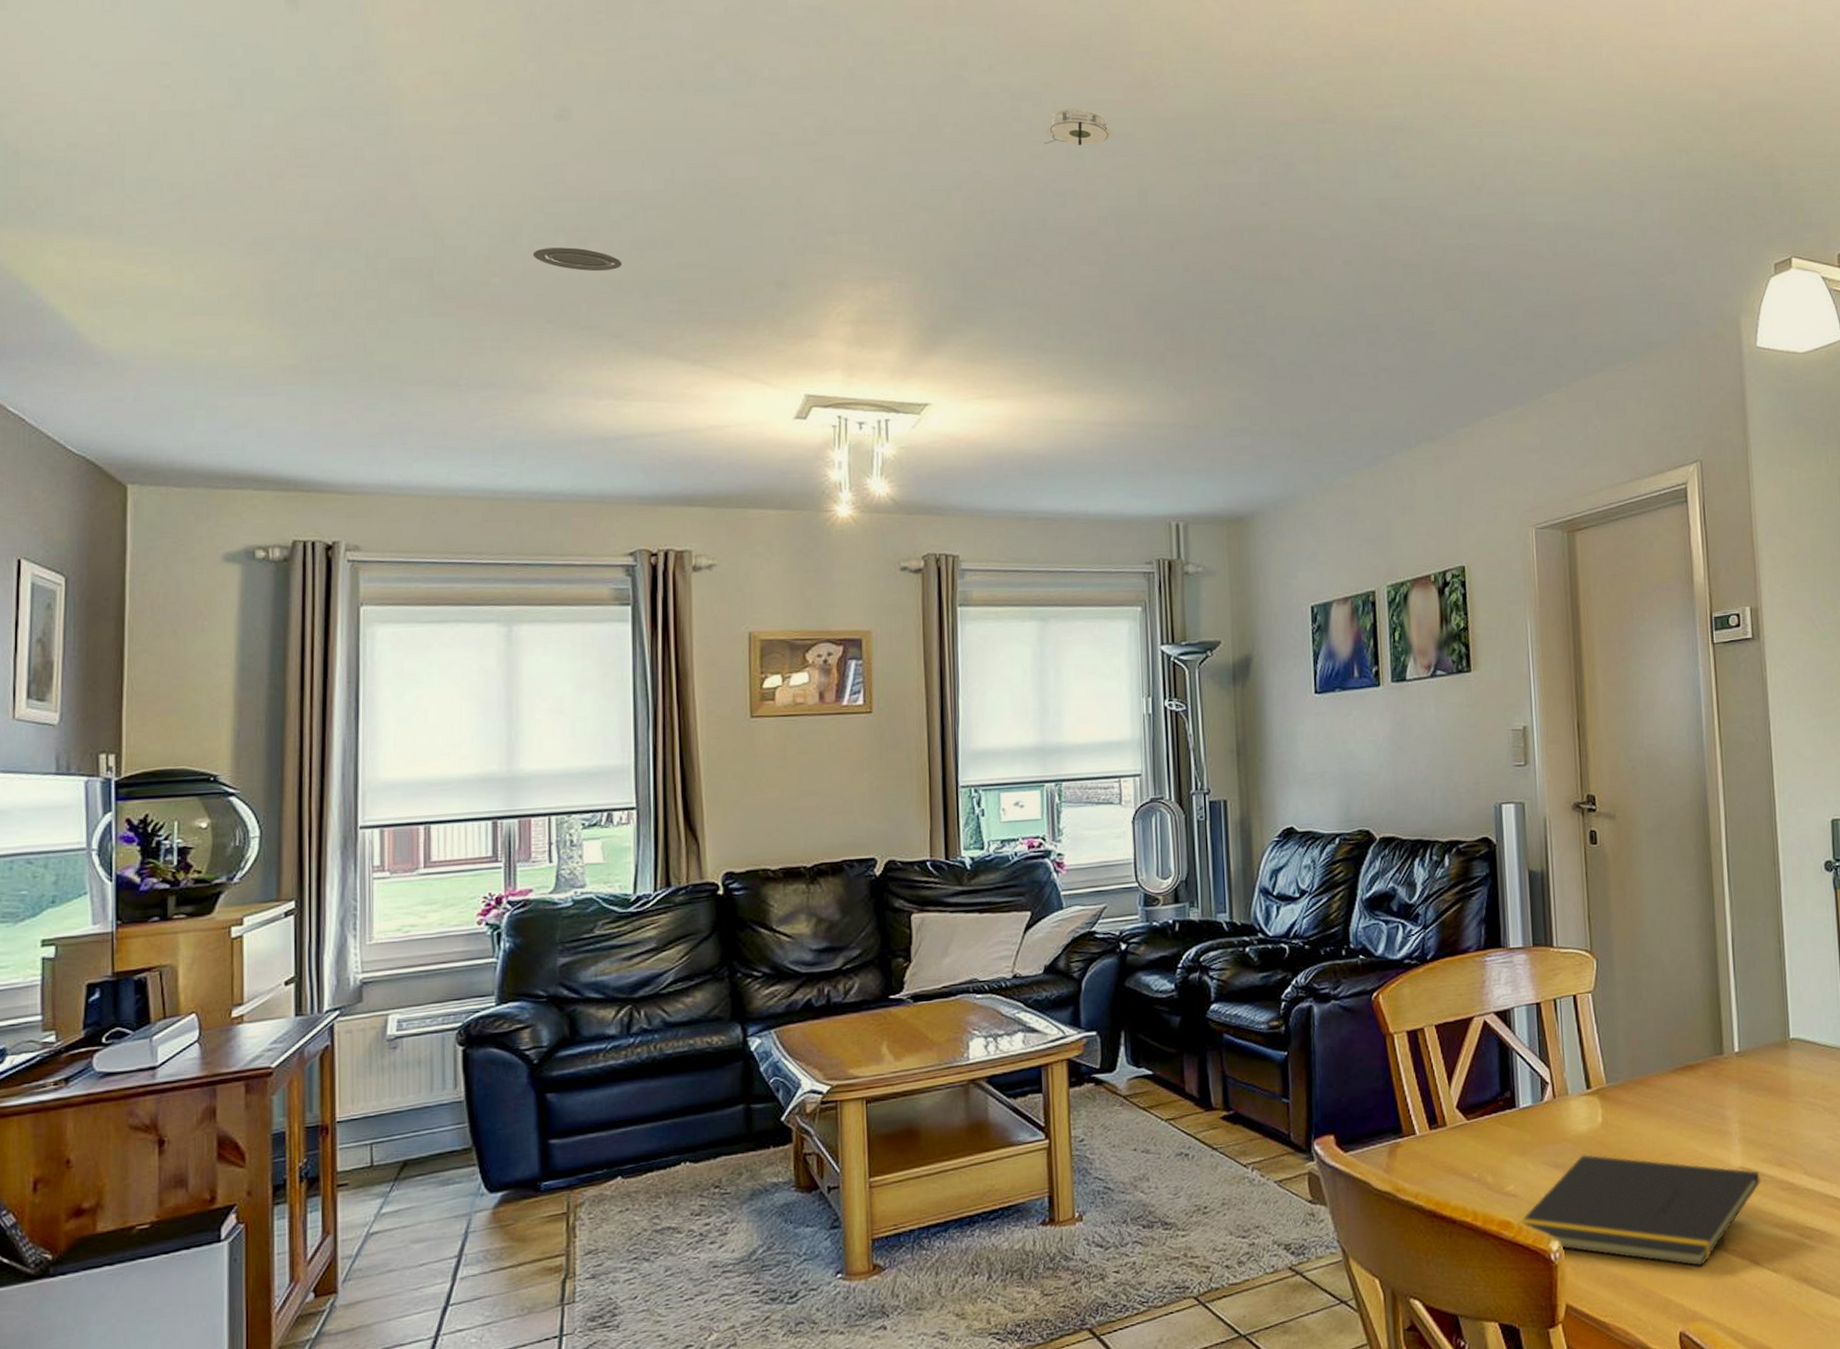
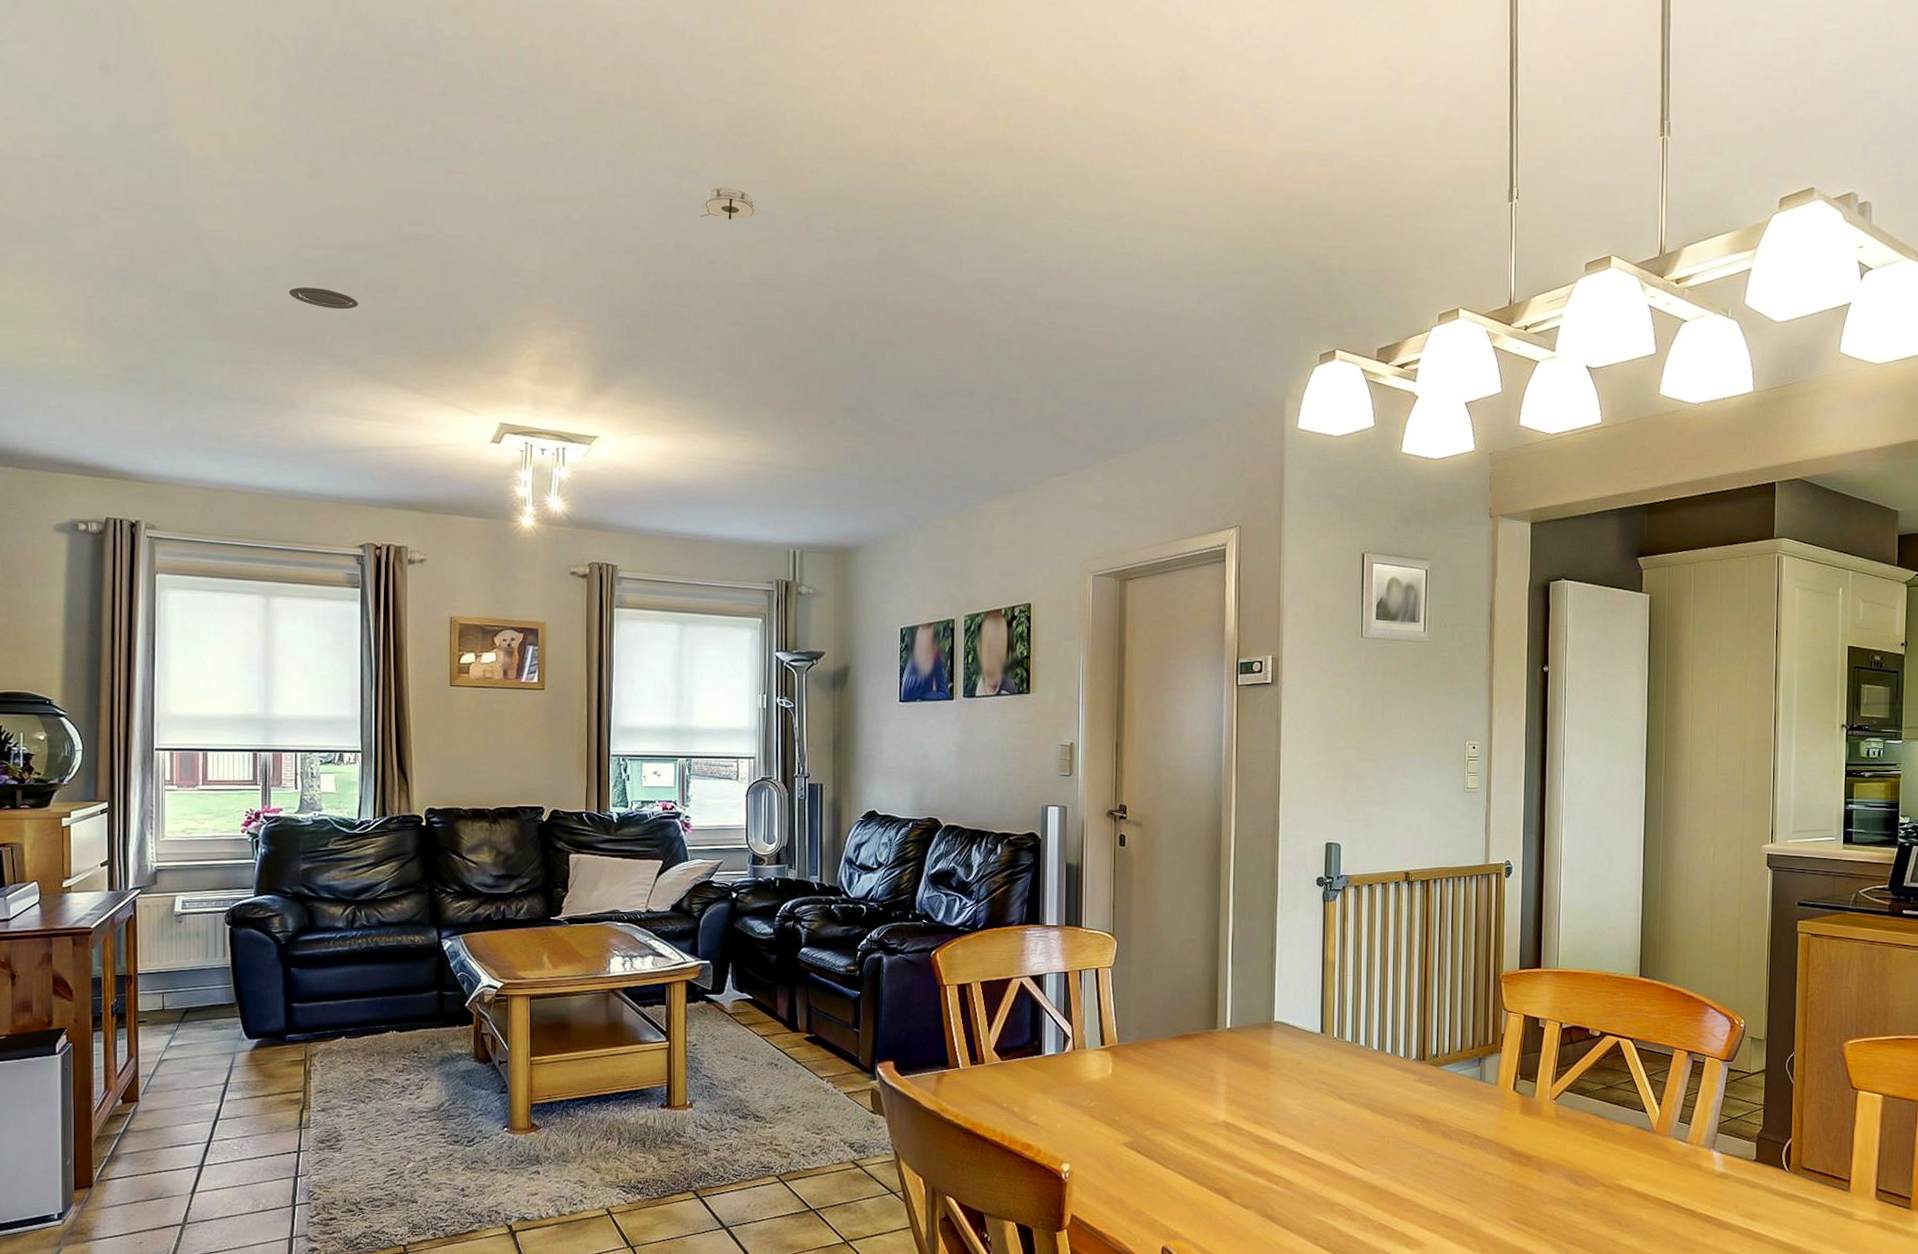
notepad: present [1517,1154,1760,1267] -> none [1036,1097,1239,1197]

